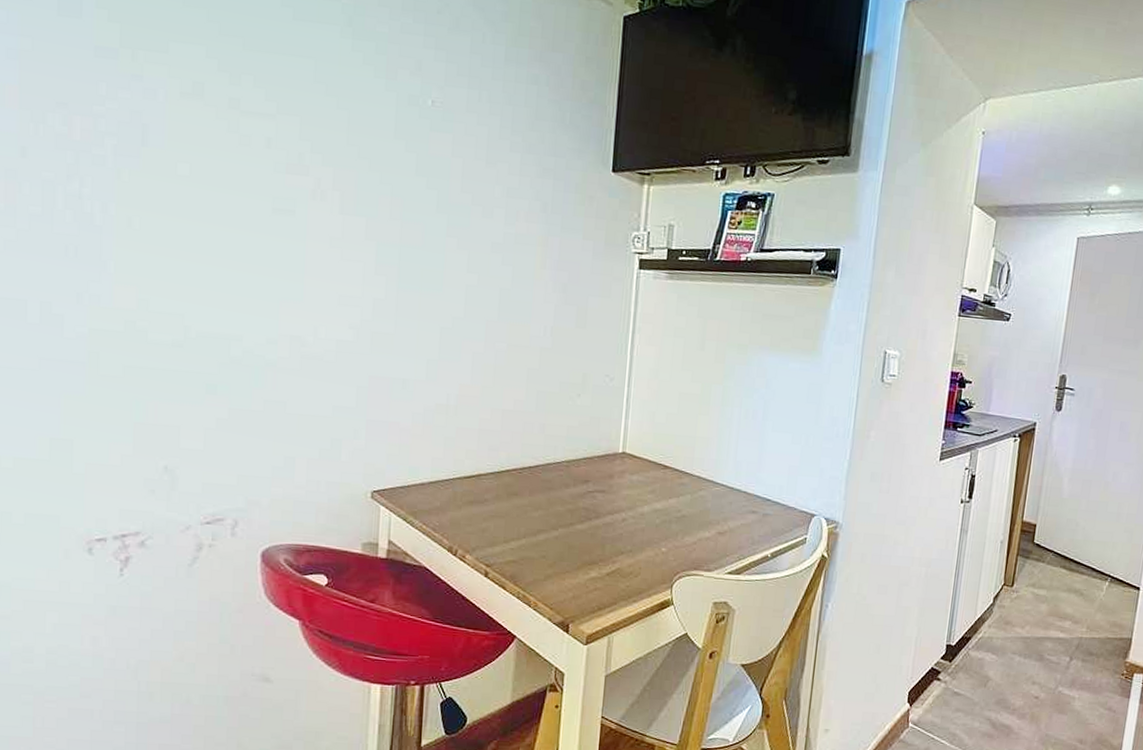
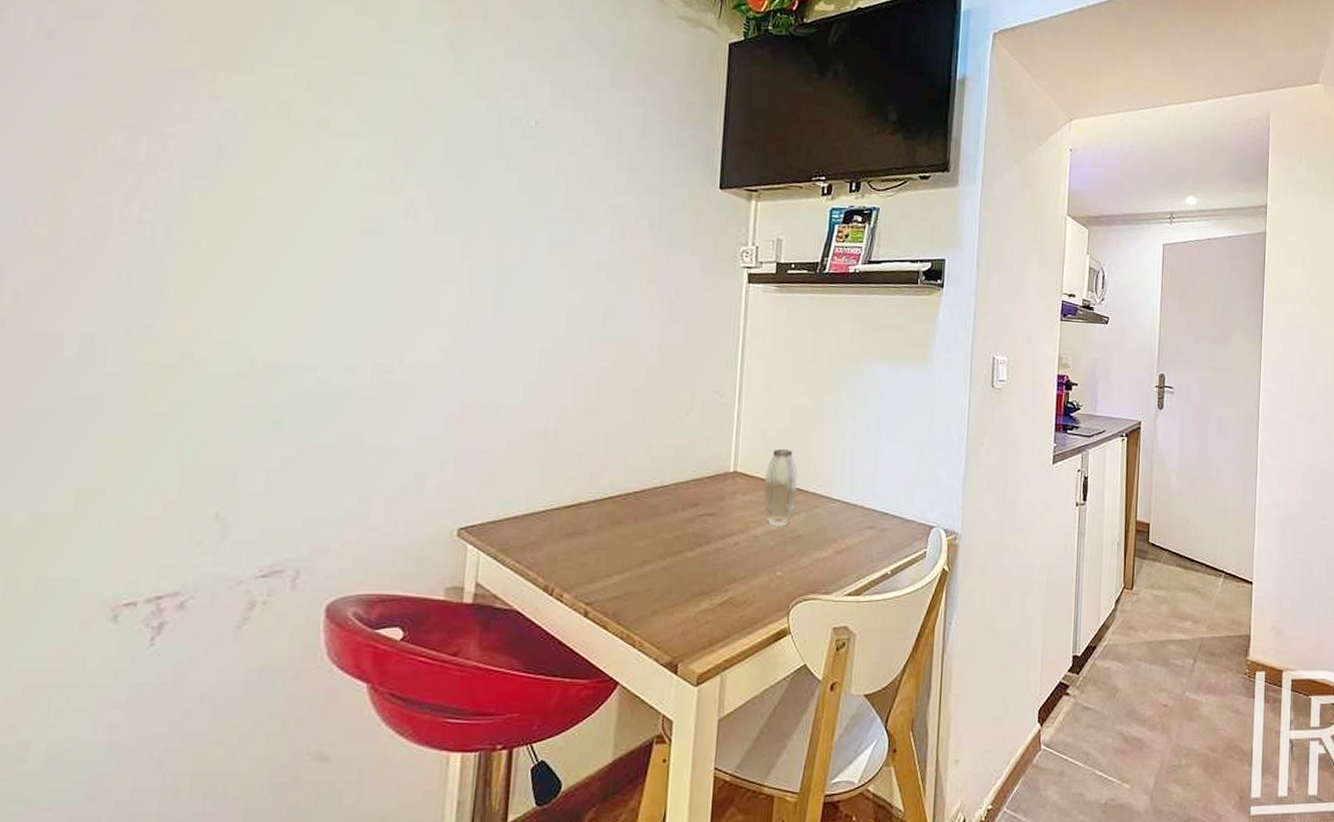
vase: none [650,433,684,506] -> present [764,449,798,526]

